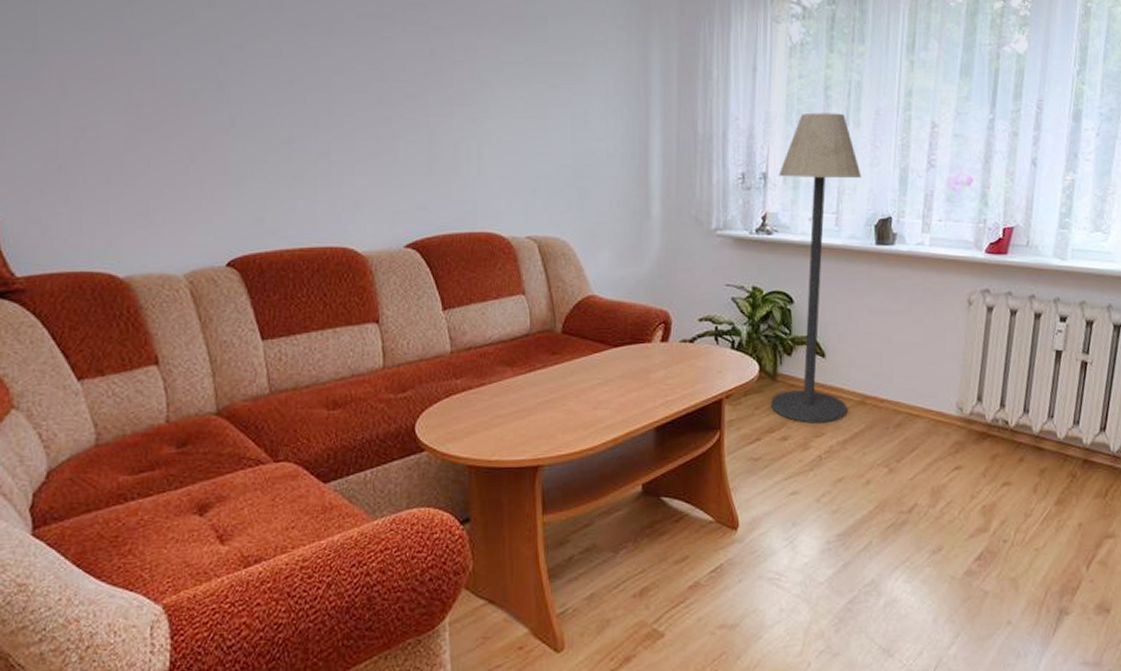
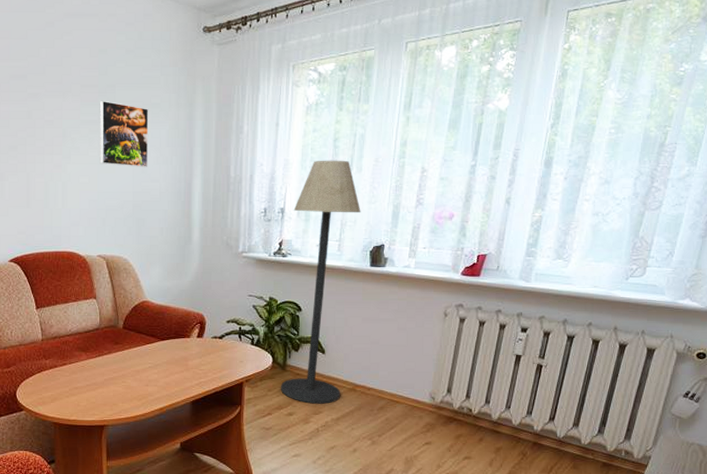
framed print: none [526,36,592,122] -> present [99,100,149,167]

